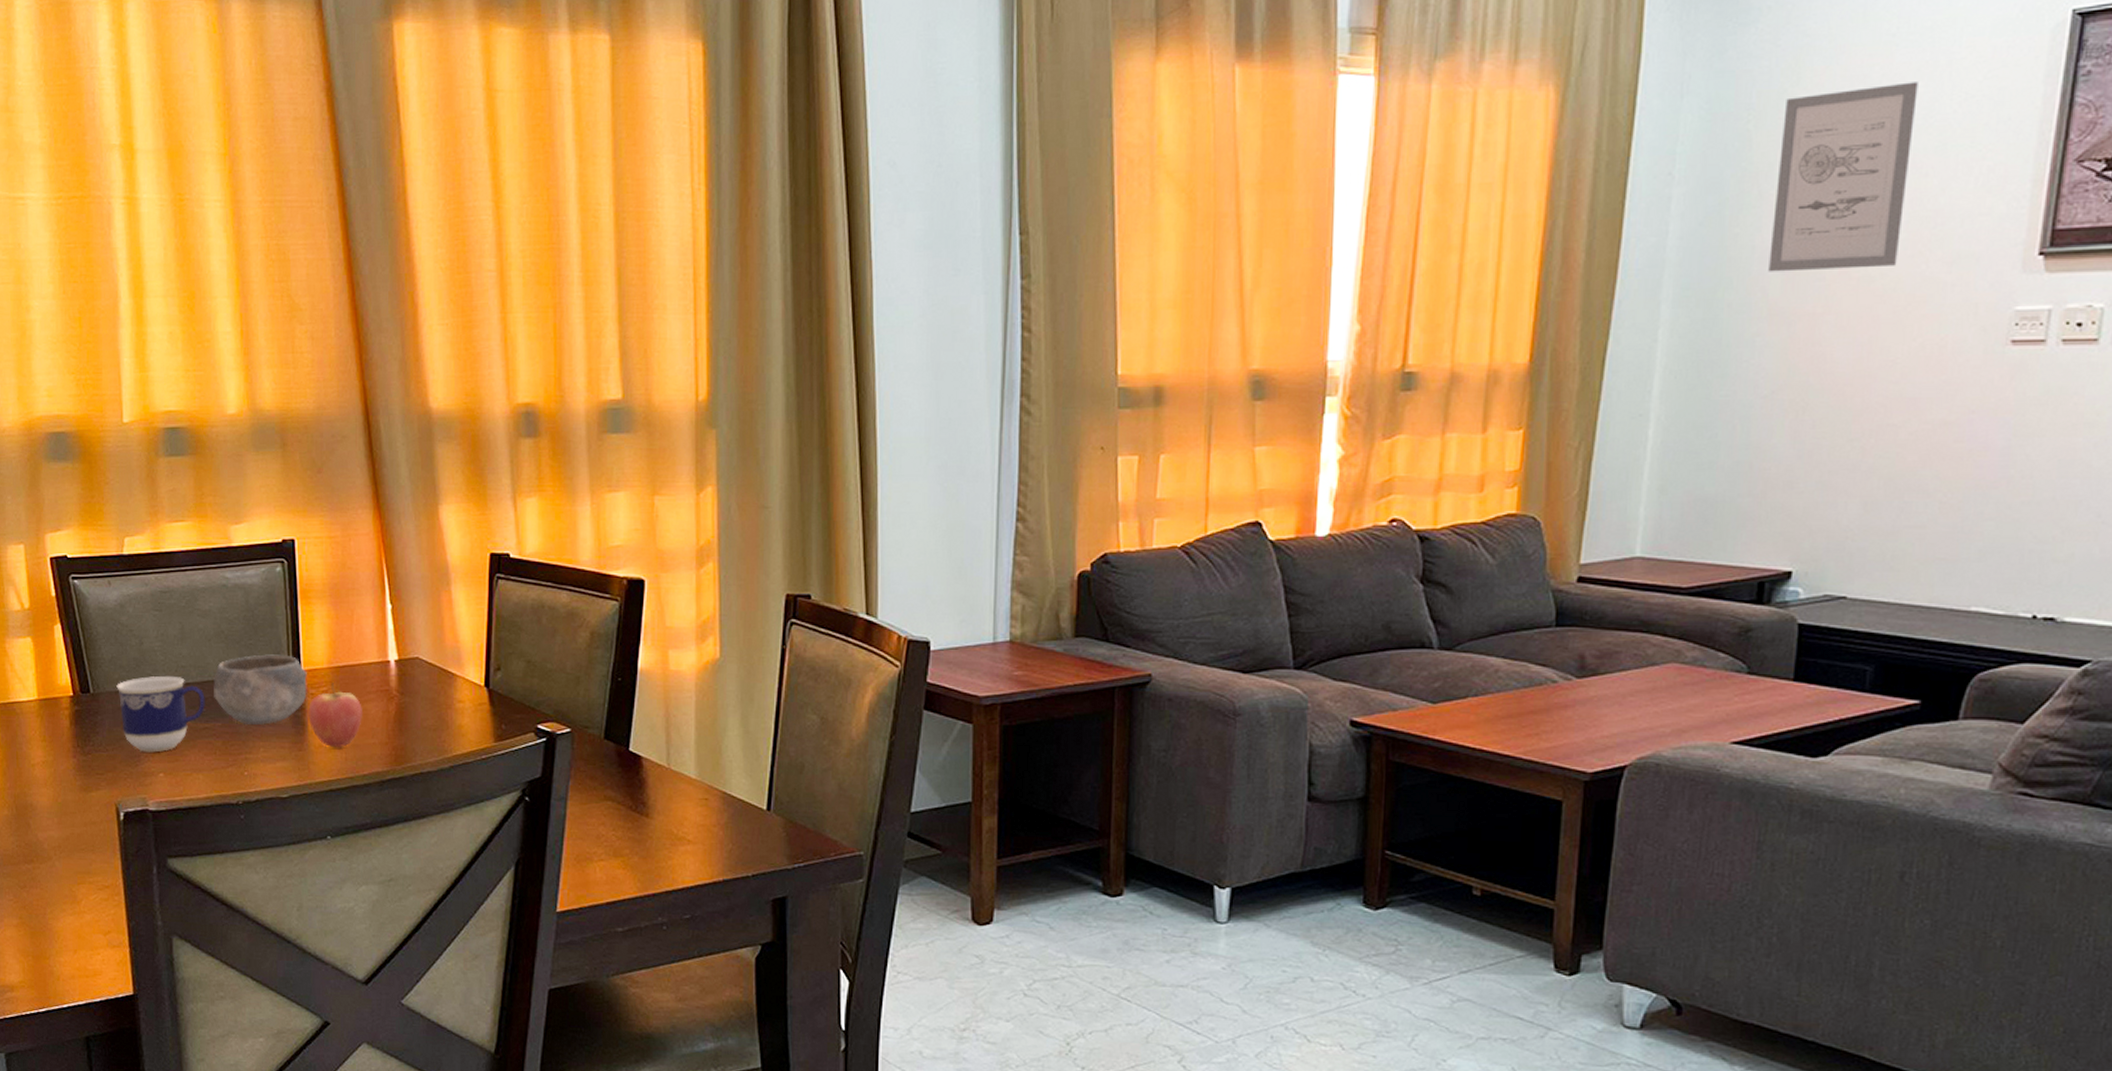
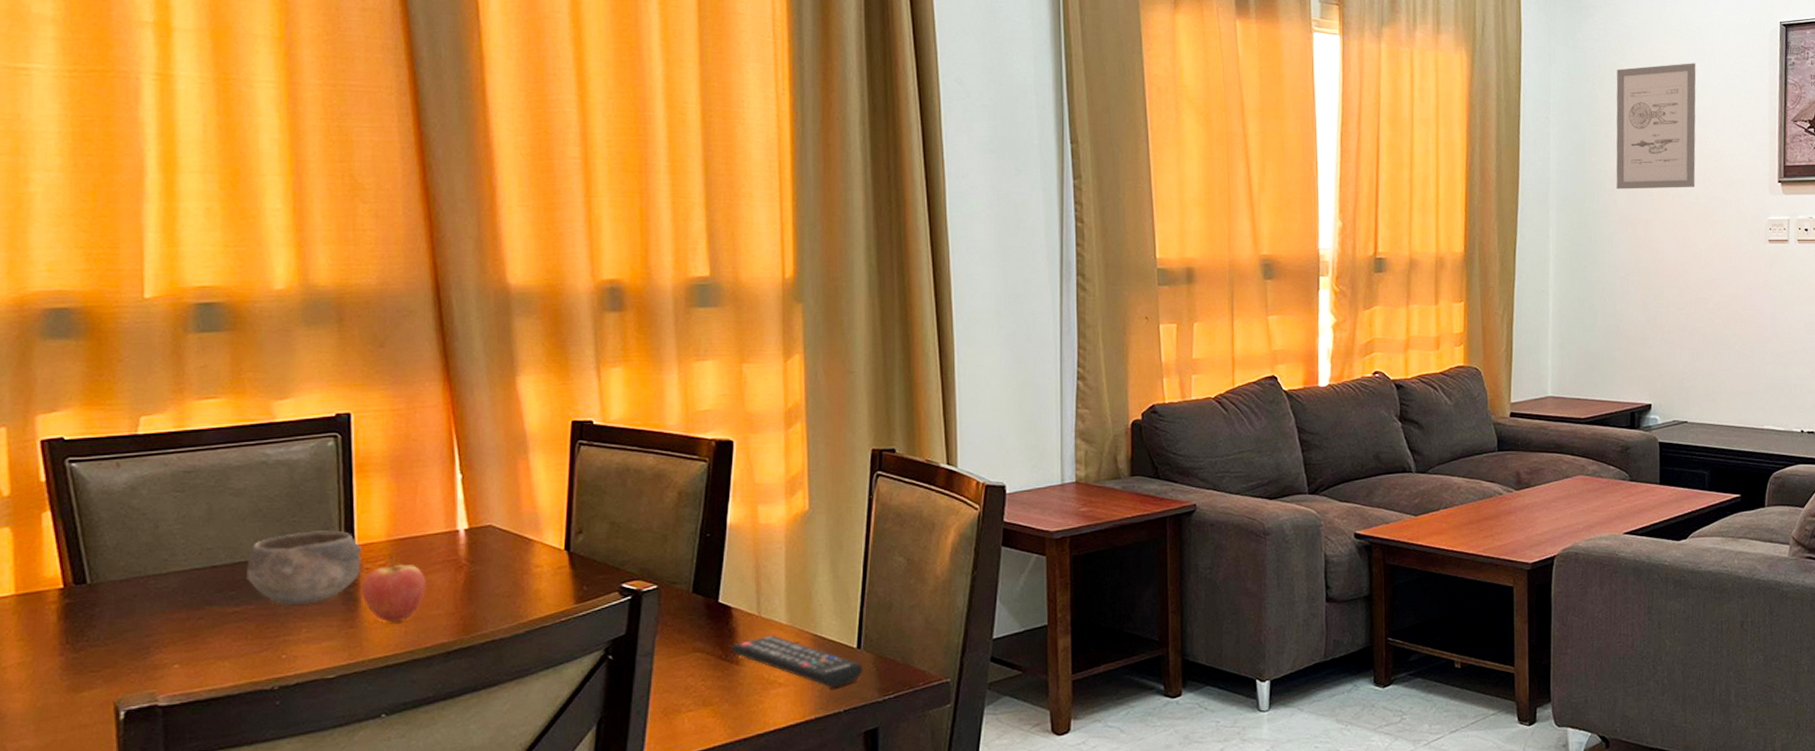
cup: present [116,675,205,753] -> none [122,559,236,644]
remote control: none [640,789,772,850] -> present [730,635,863,688]

